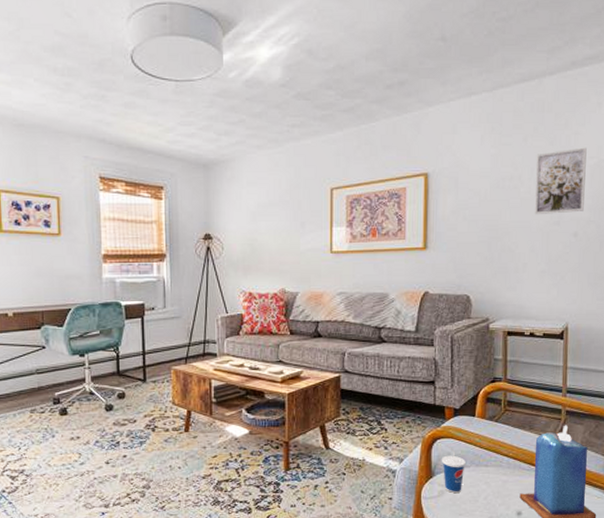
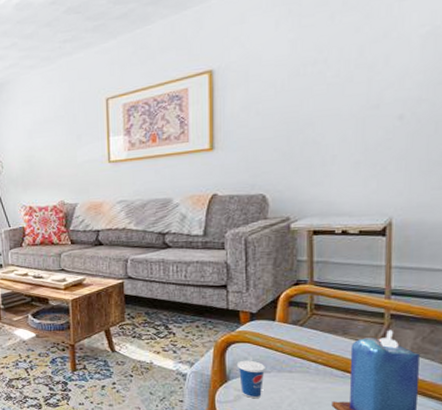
wall art: present [534,147,587,214] -> none [345,14,416,99]

